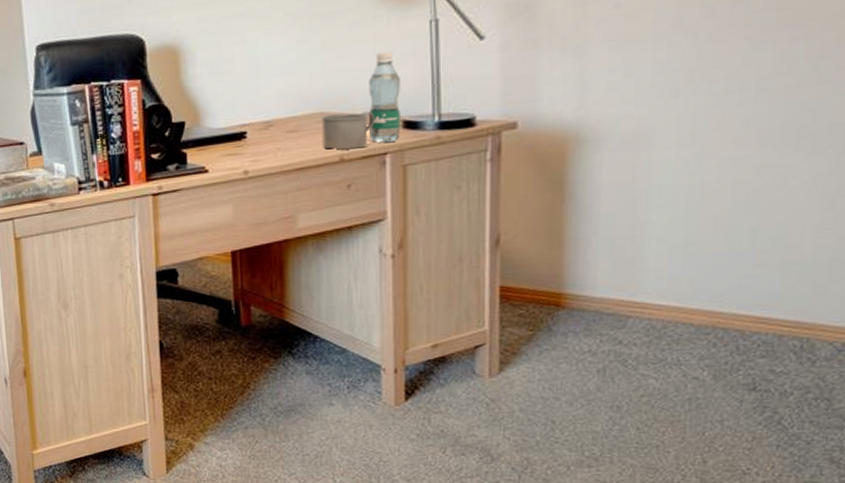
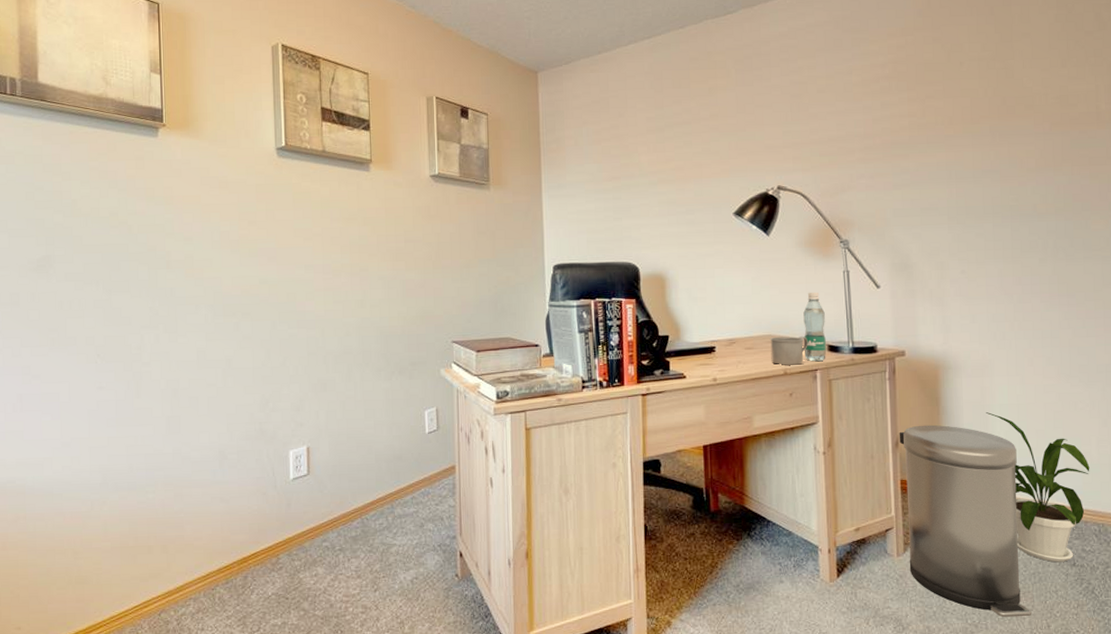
pedal bin: none [501,216,682,451] -> present [899,425,1032,618]
house plant: none [636,197,798,386] -> present [986,412,1090,563]

